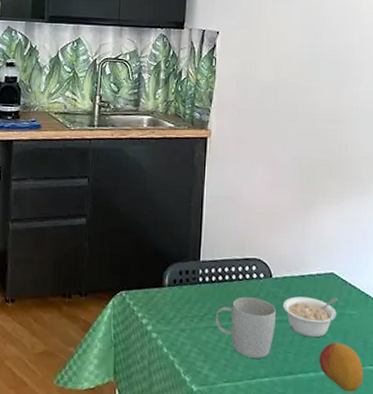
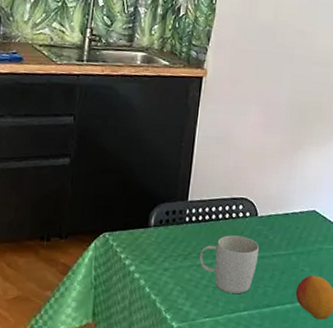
legume: present [282,296,338,338] -> none [265,233,318,272]

